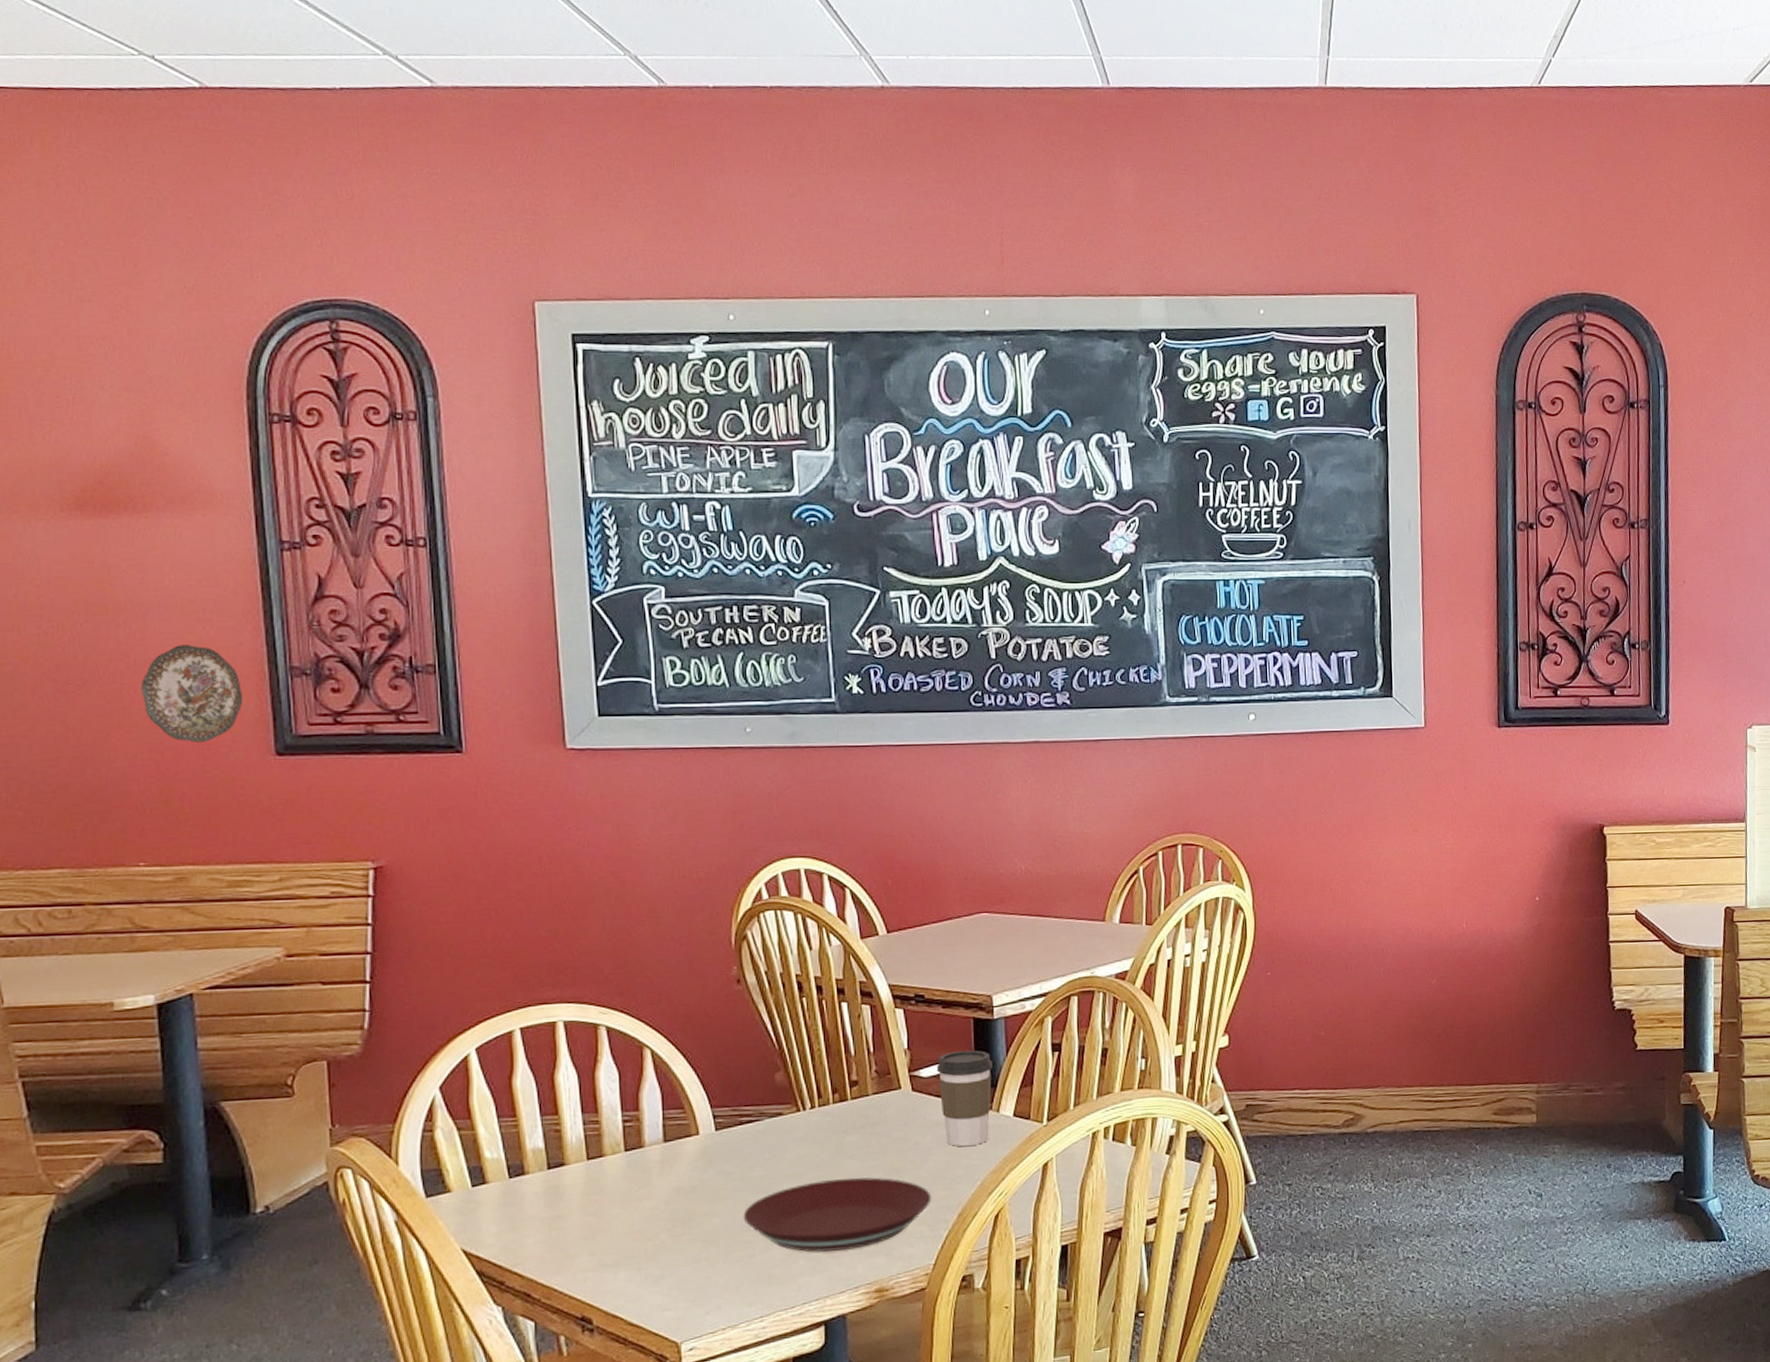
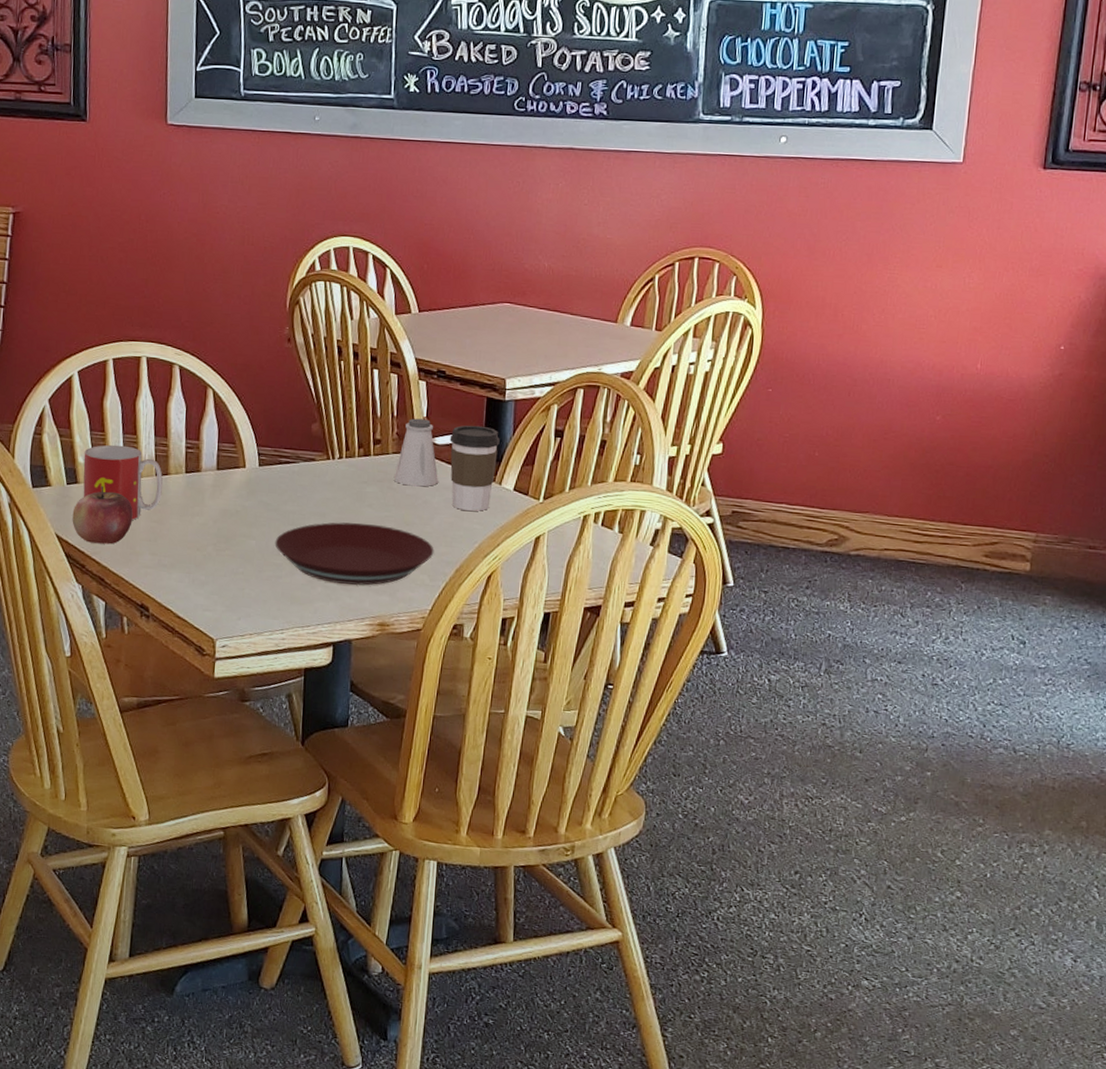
apple: none [482,1182,562,1253] -> present [72,486,133,545]
mug: none [492,1129,598,1217] -> present [83,444,164,520]
saltshaker: none [876,1051,929,1128] -> present [393,418,439,487]

